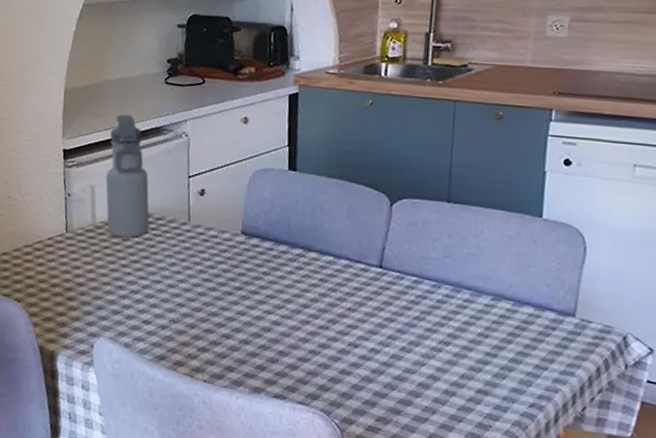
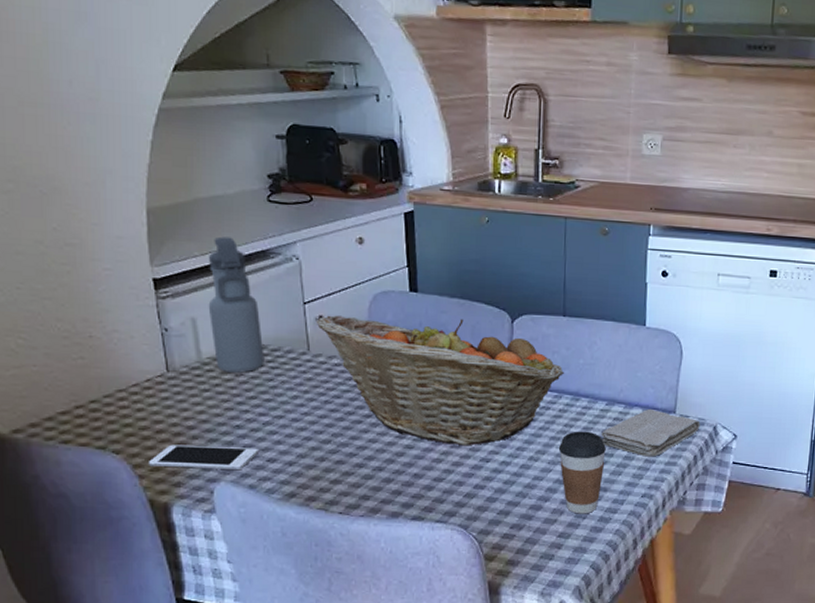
cell phone: none [42,298,136,328] -> present [148,444,258,471]
fruit basket: none [198,189,445,329] -> present [316,315,564,446]
coffee cup: none [434,325,489,417] -> present [558,431,606,514]
washcloth: none [484,308,607,363] -> present [601,408,701,457]

